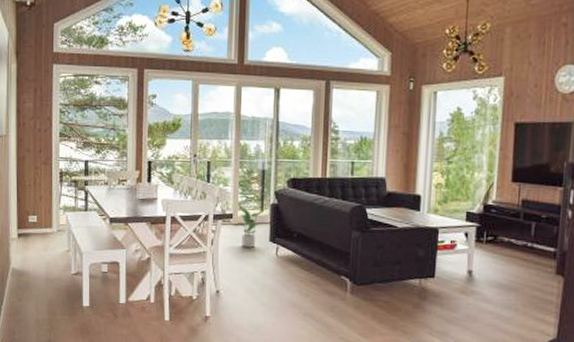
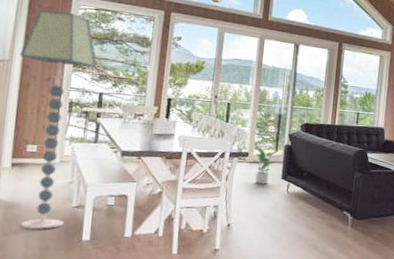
floor lamp: none [15,82,80,295] -> present [20,9,97,229]

